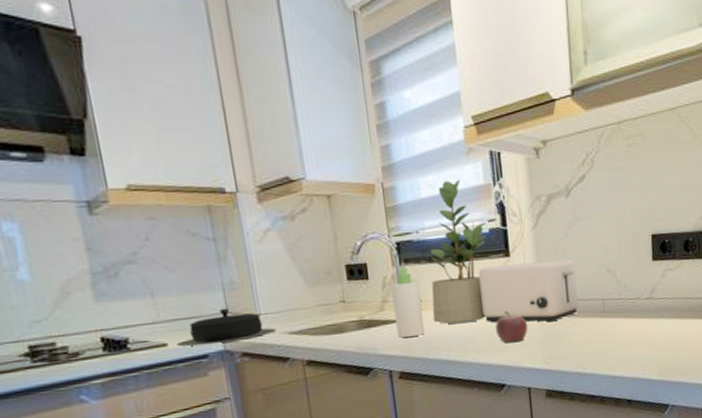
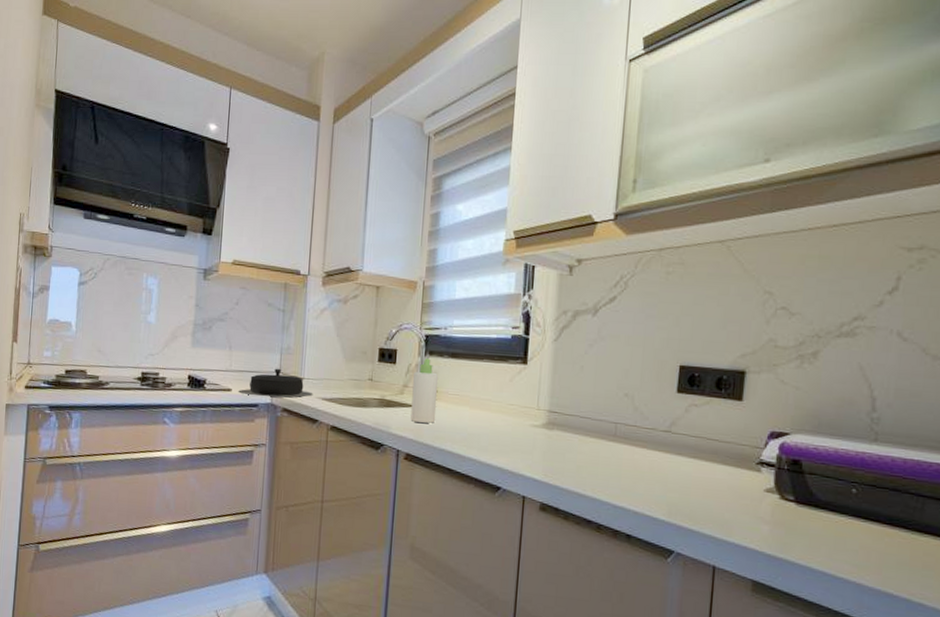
potted plant: present [429,180,487,324] -> none [444,286,511,420]
toaster: present [479,259,579,322] -> none [492,370,591,435]
fruit: present [495,310,528,344] -> none [500,415,534,449]

